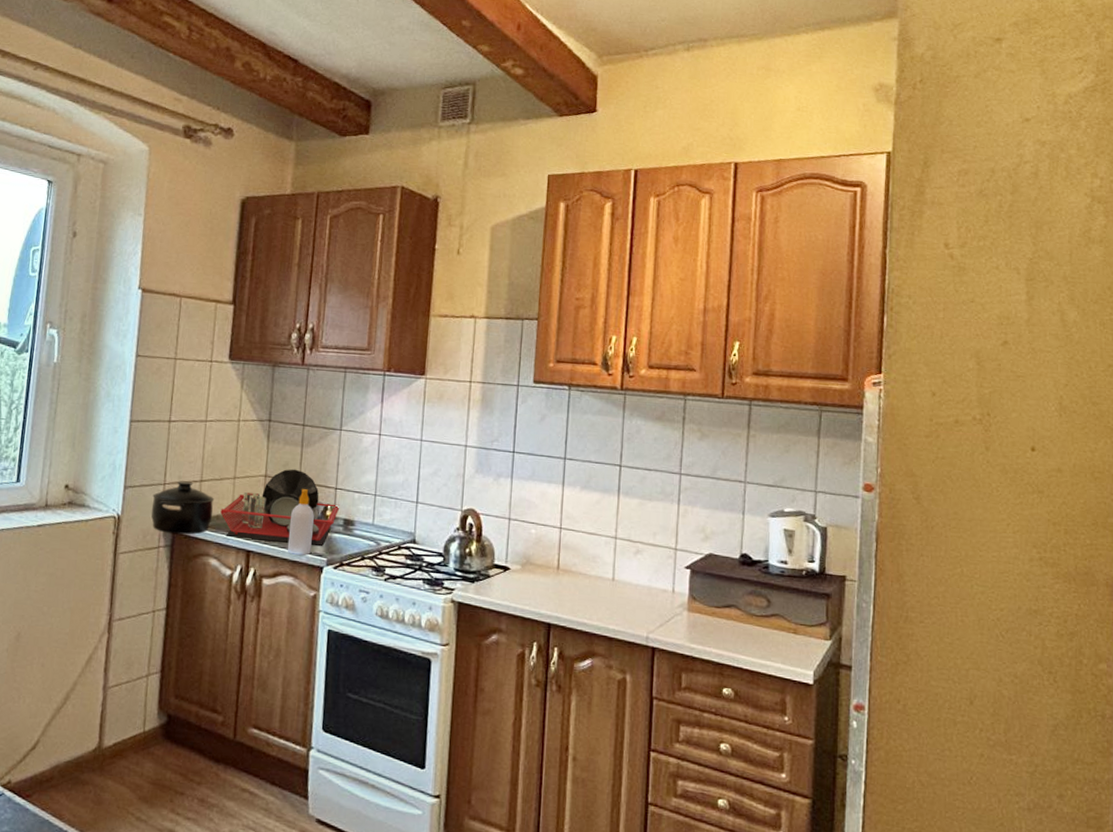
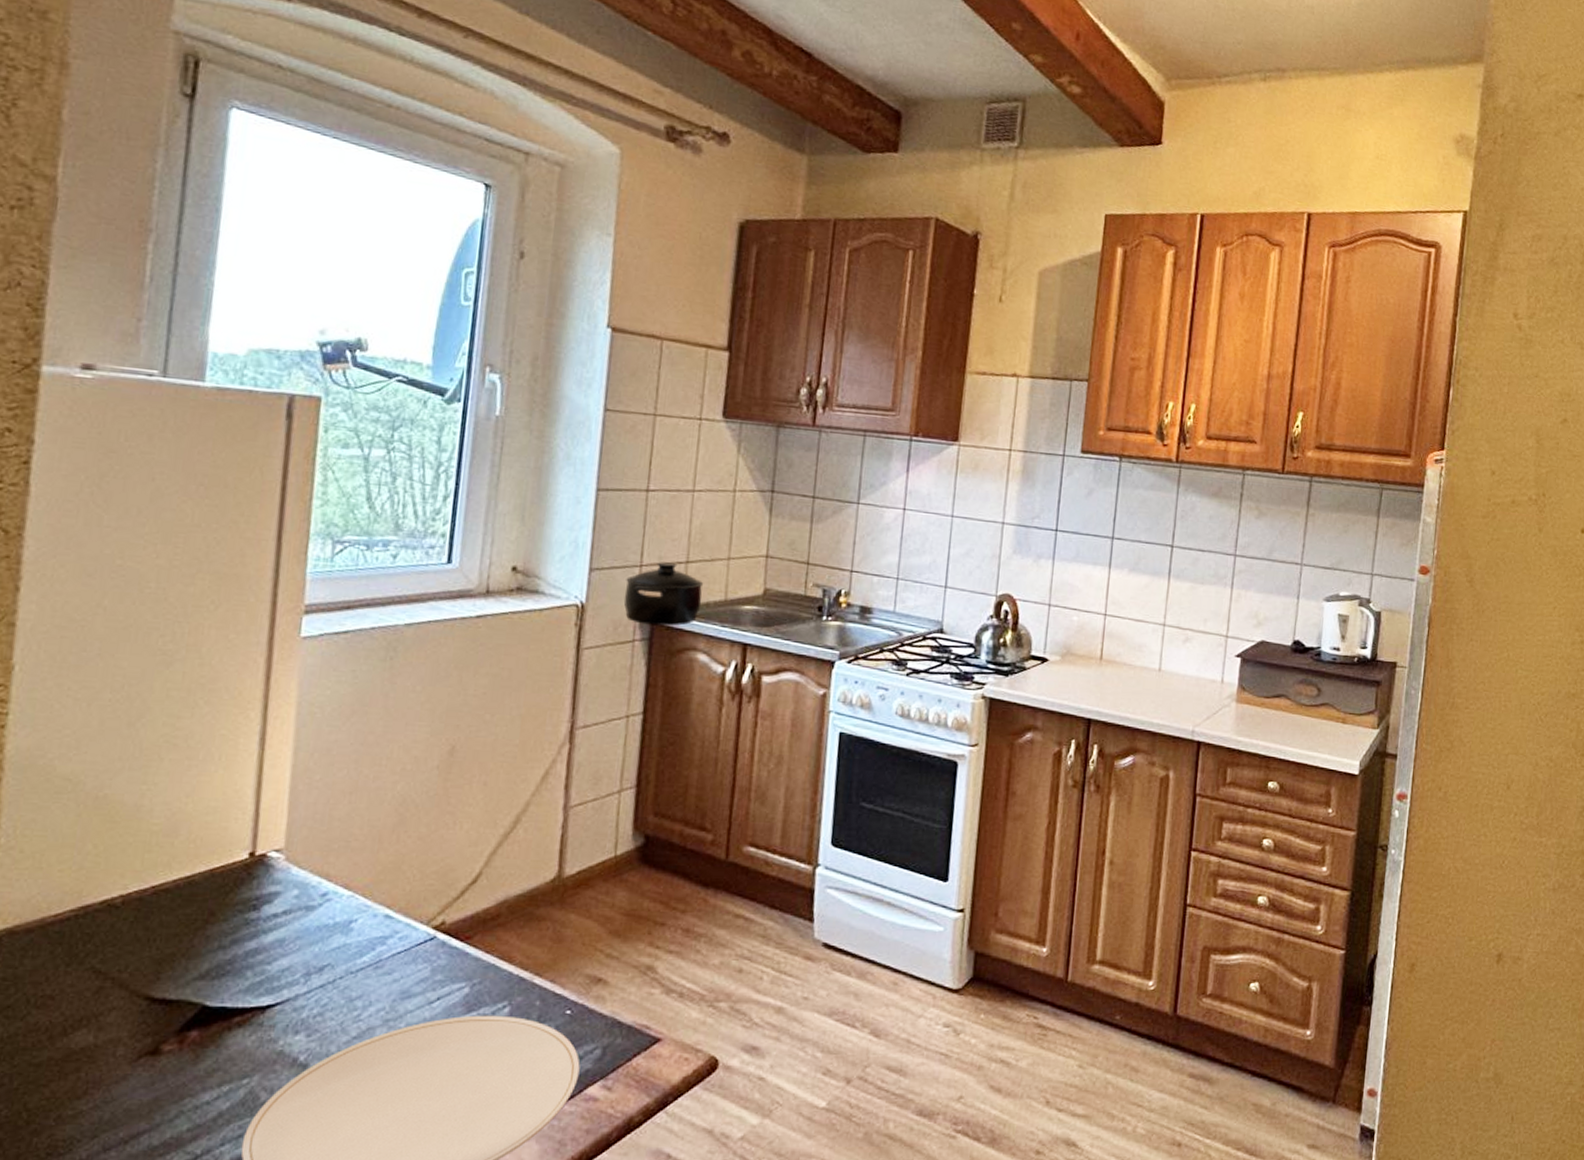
dish rack: present [220,469,340,547] -> none [711,548,856,639]
soap bottle: present [287,489,314,556] -> none [792,571,825,650]

